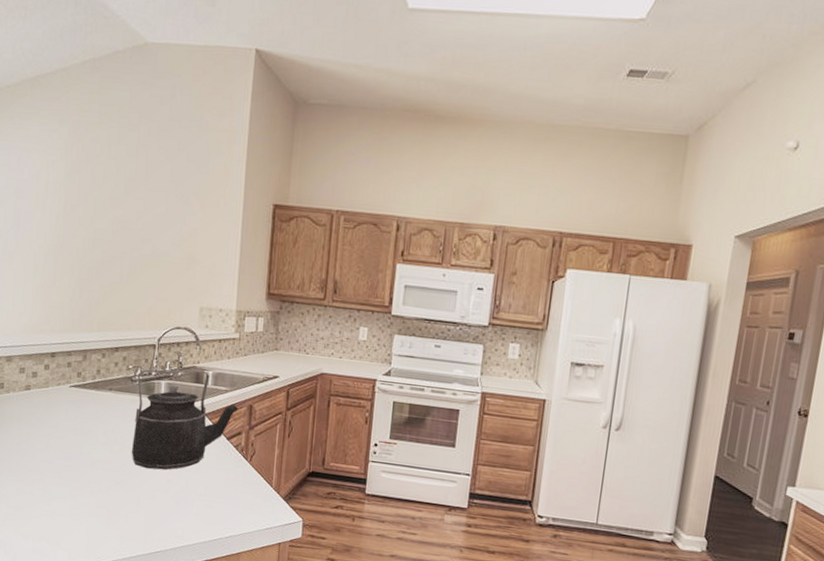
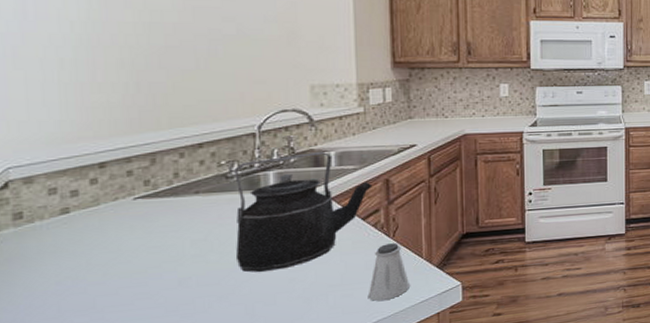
saltshaker: none [224,466,259,519] -> present [367,243,409,302]

